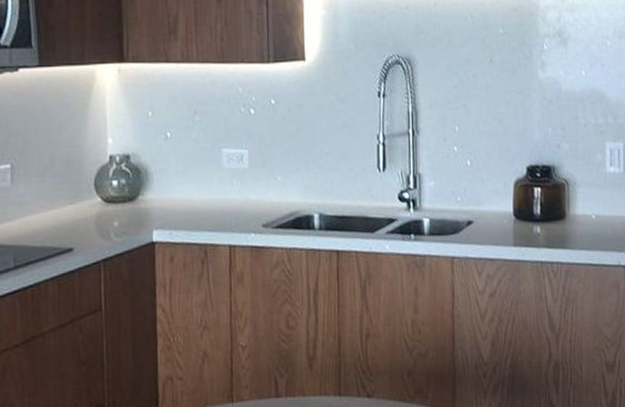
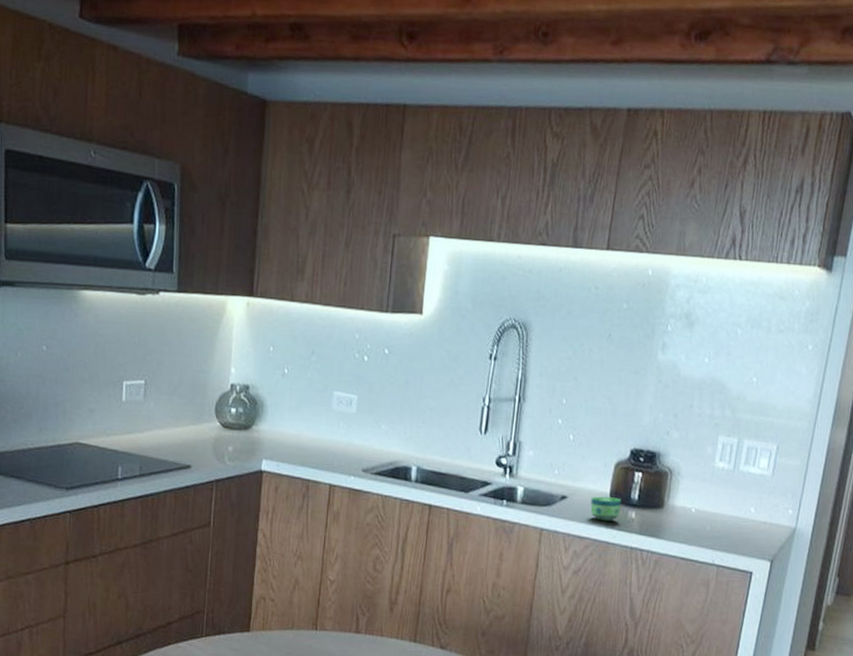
cup: none [496,215,526,240] -> present [590,496,622,521]

